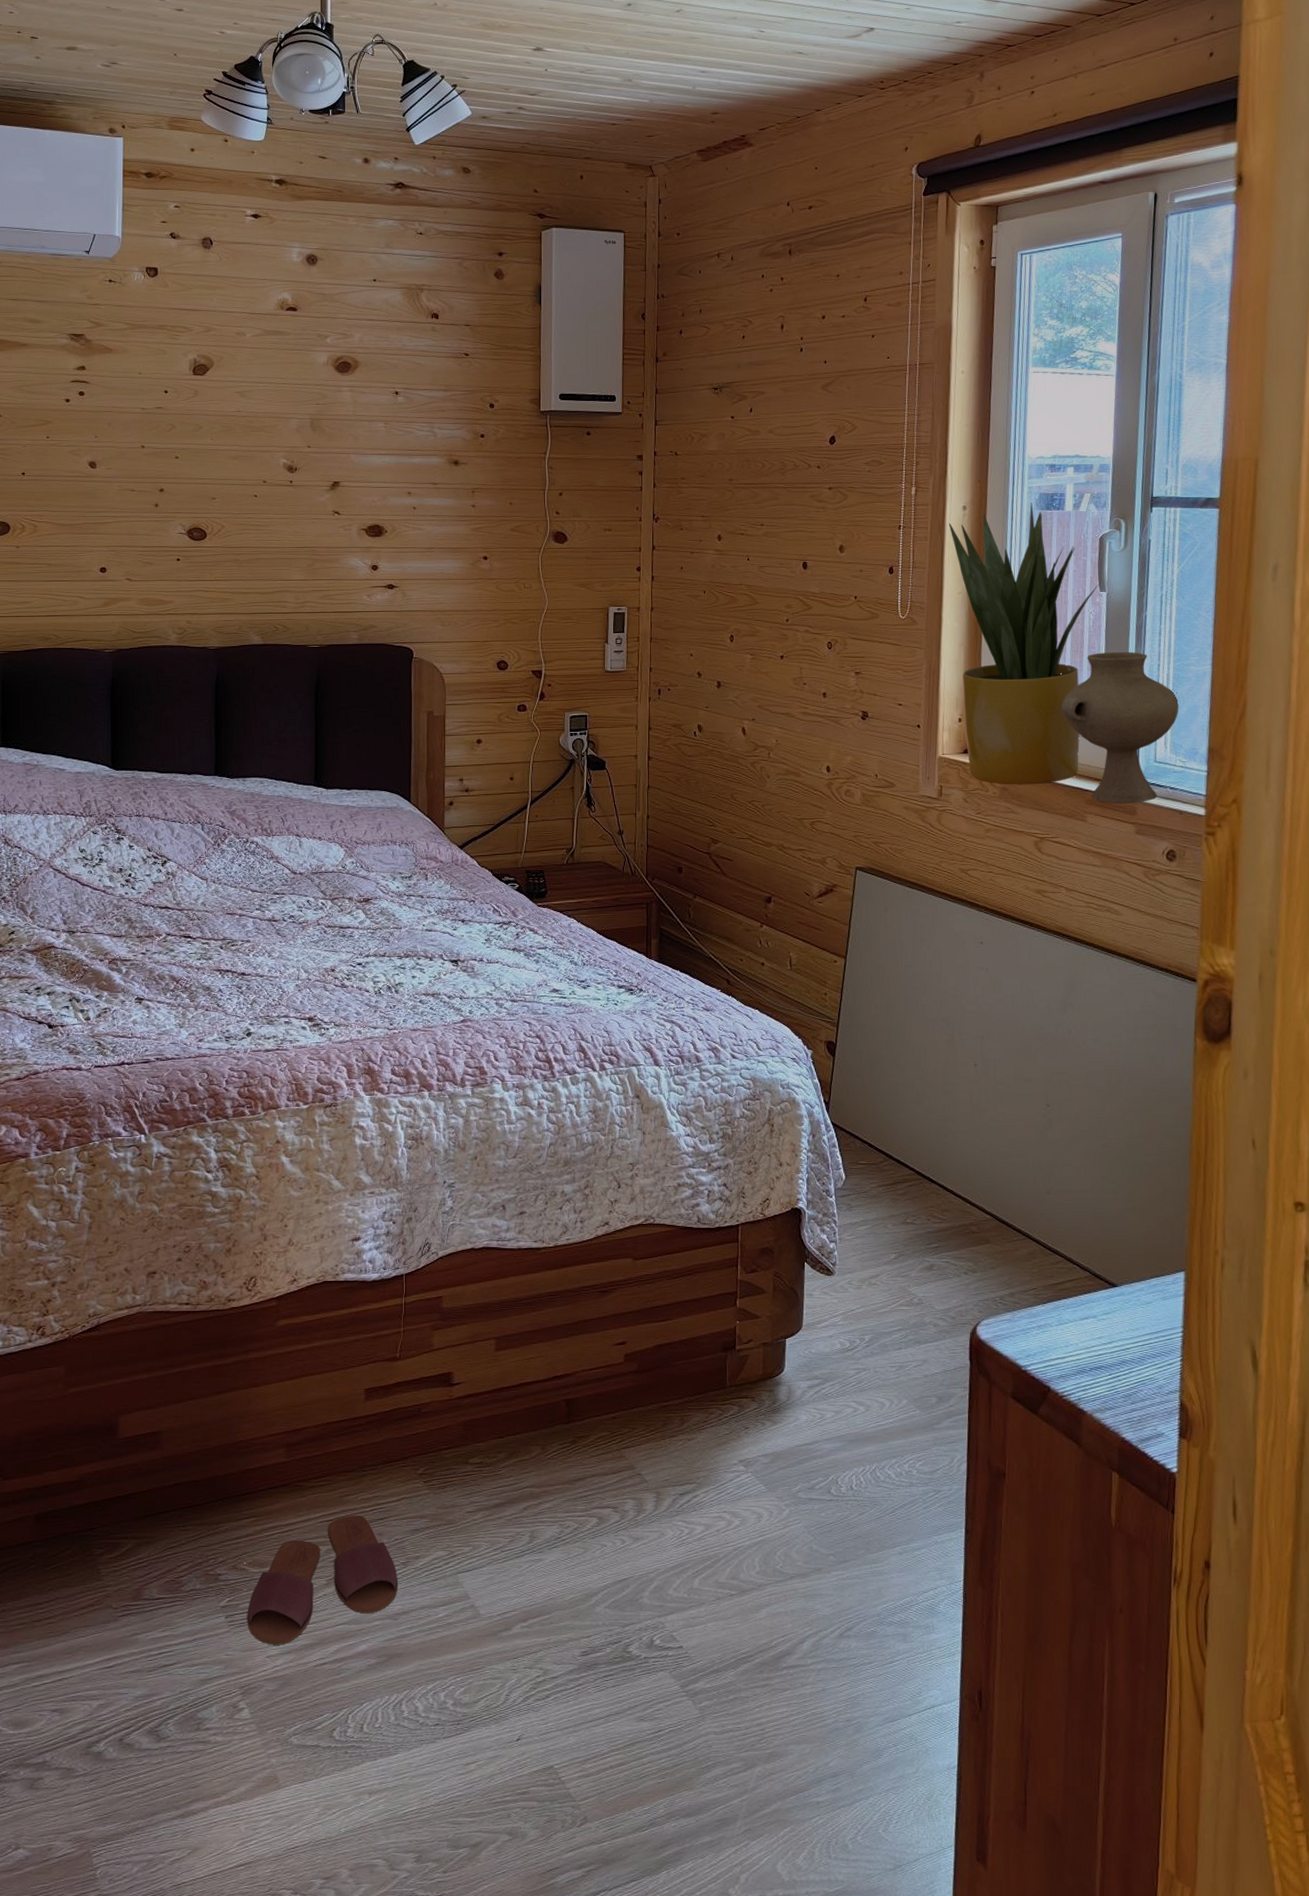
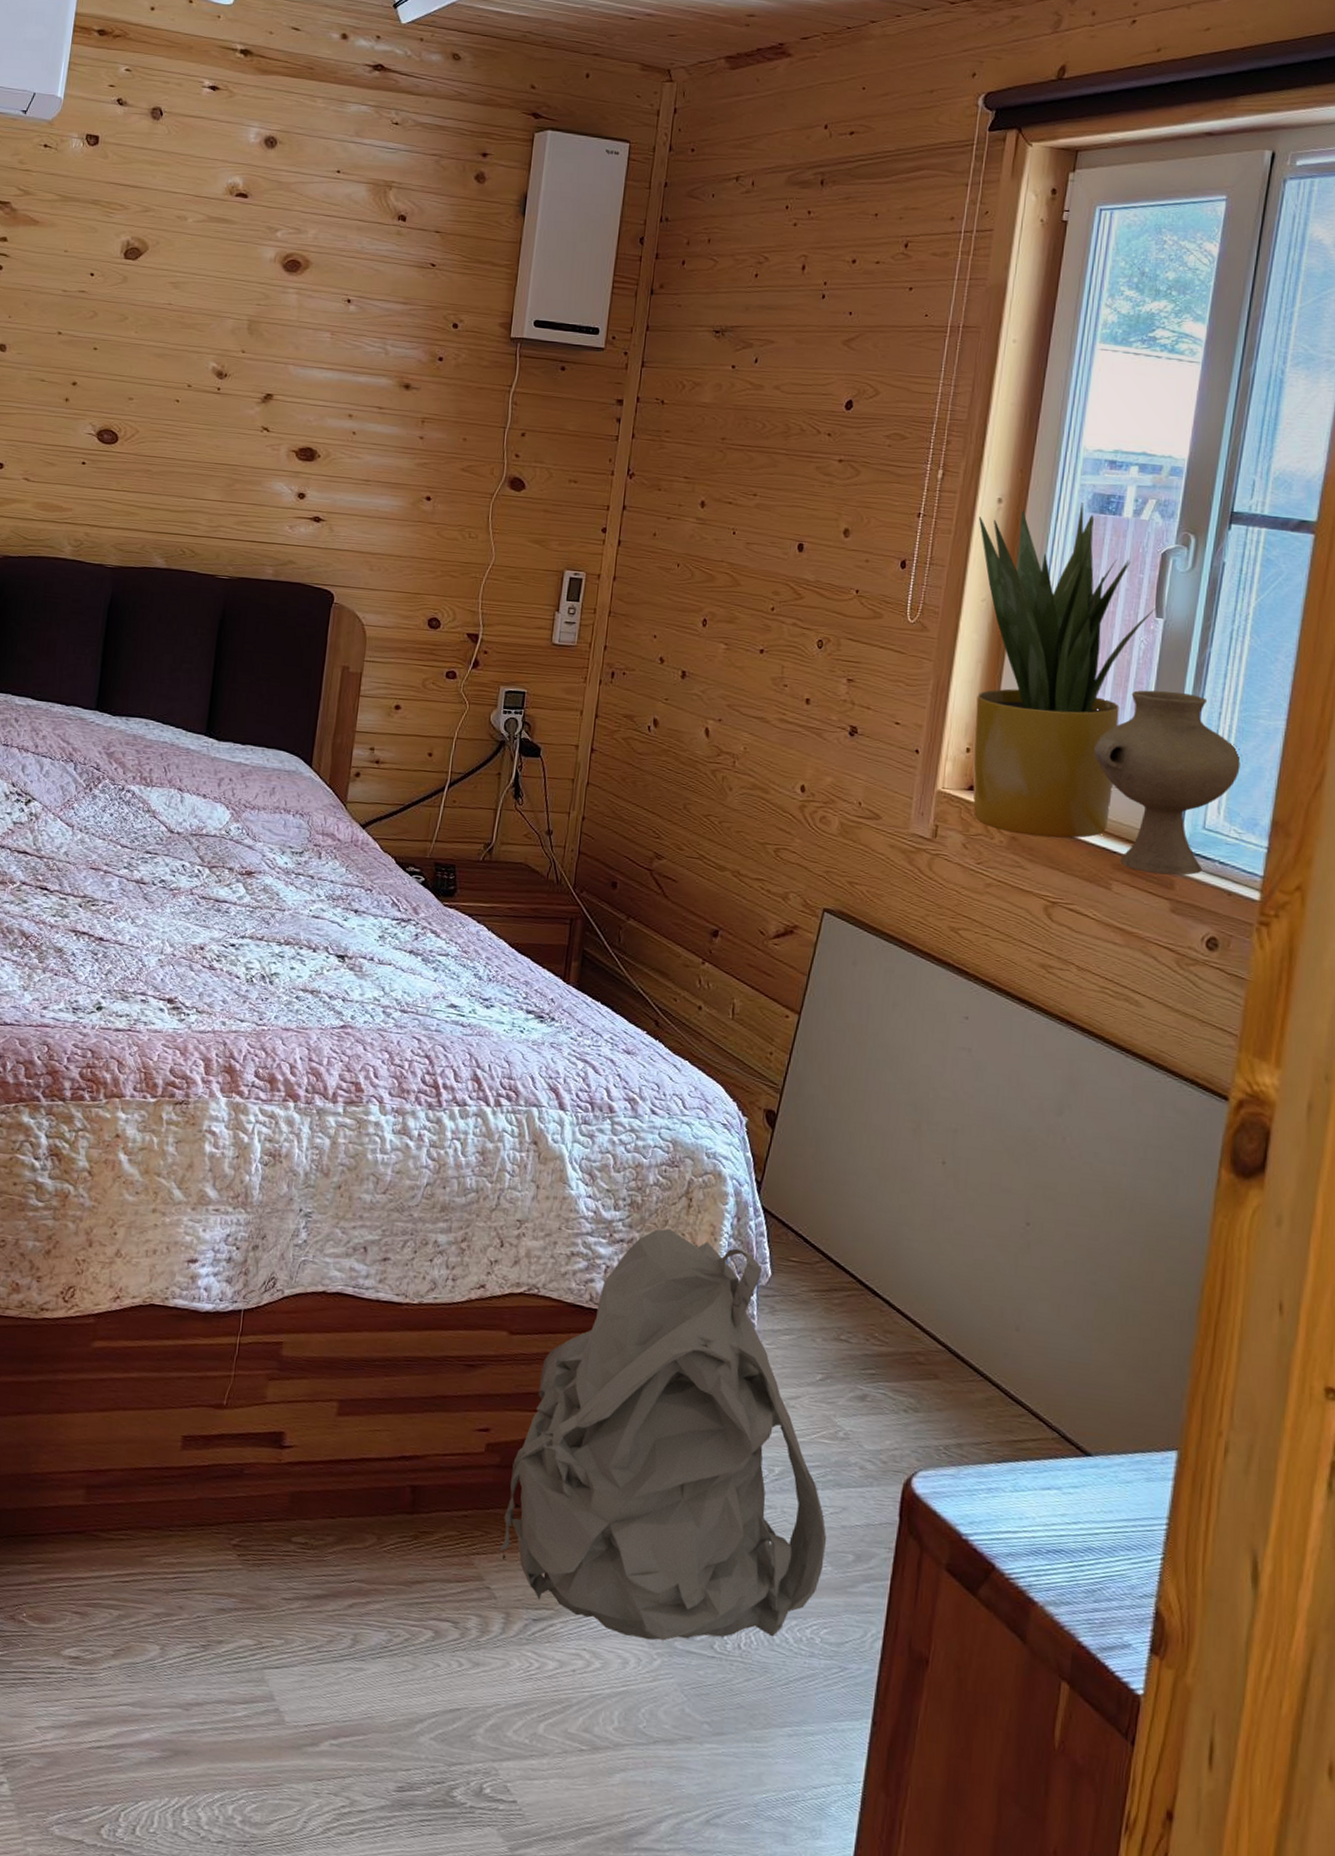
slippers: present [247,1515,399,1645] -> none [18,1580,195,1717]
backpack: none [645,1152,914,1495] -> present [499,1228,827,1641]

